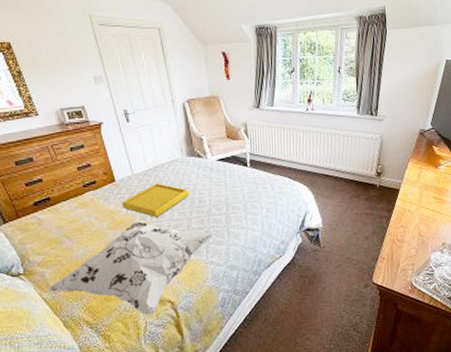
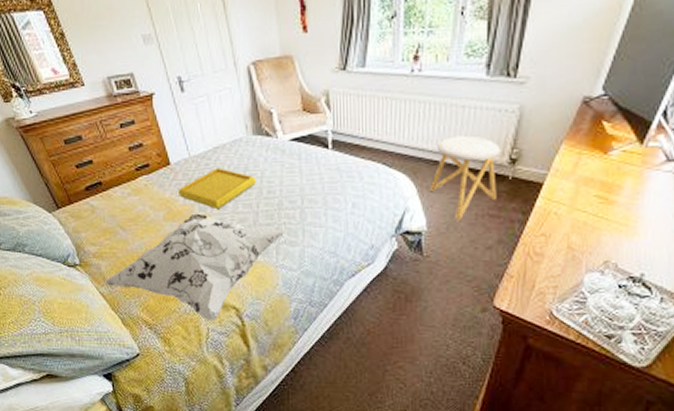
stool: none [323,156,370,219] -> present [429,135,501,220]

